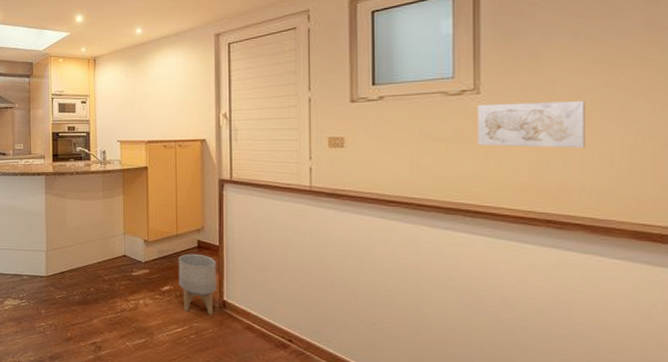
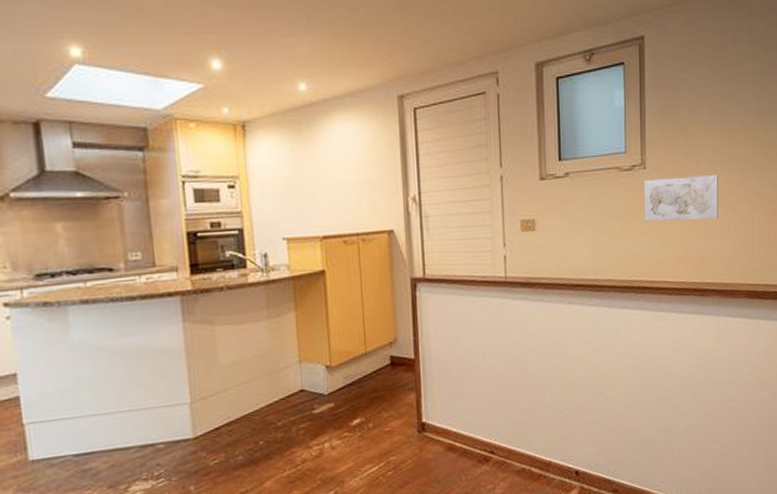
planter: present [178,253,216,315] -> none [368,372,414,446]

